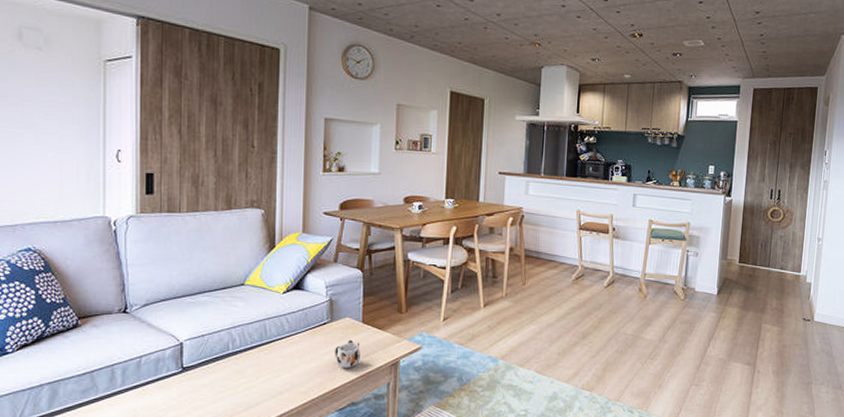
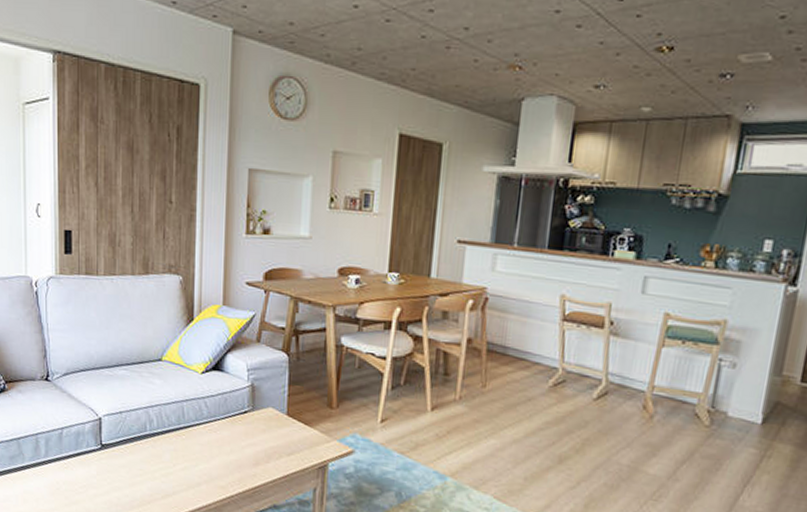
mug: present [335,339,360,369] -> none [256,433,284,466]

